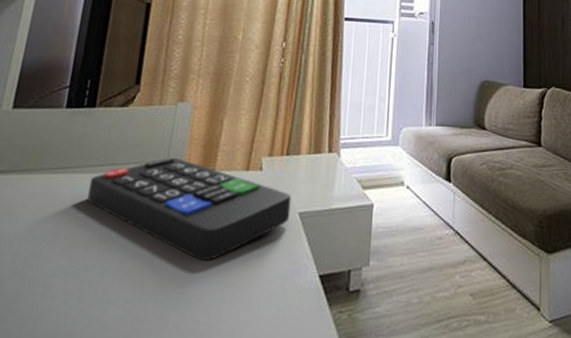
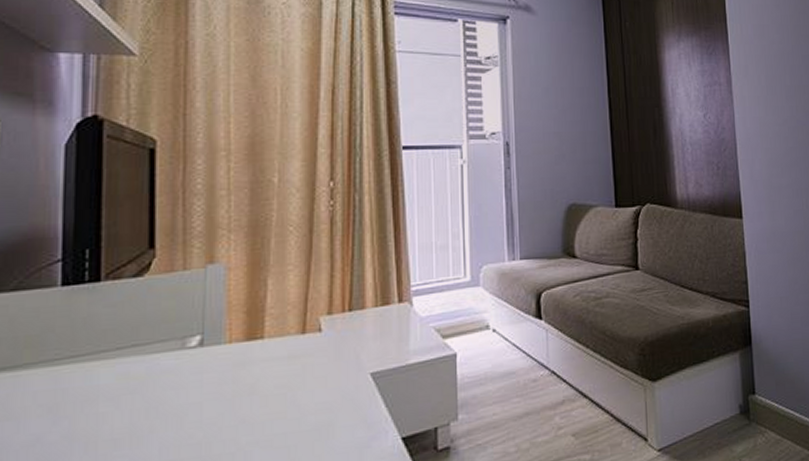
remote control: present [87,157,292,260] -> none [107,329,361,440]

